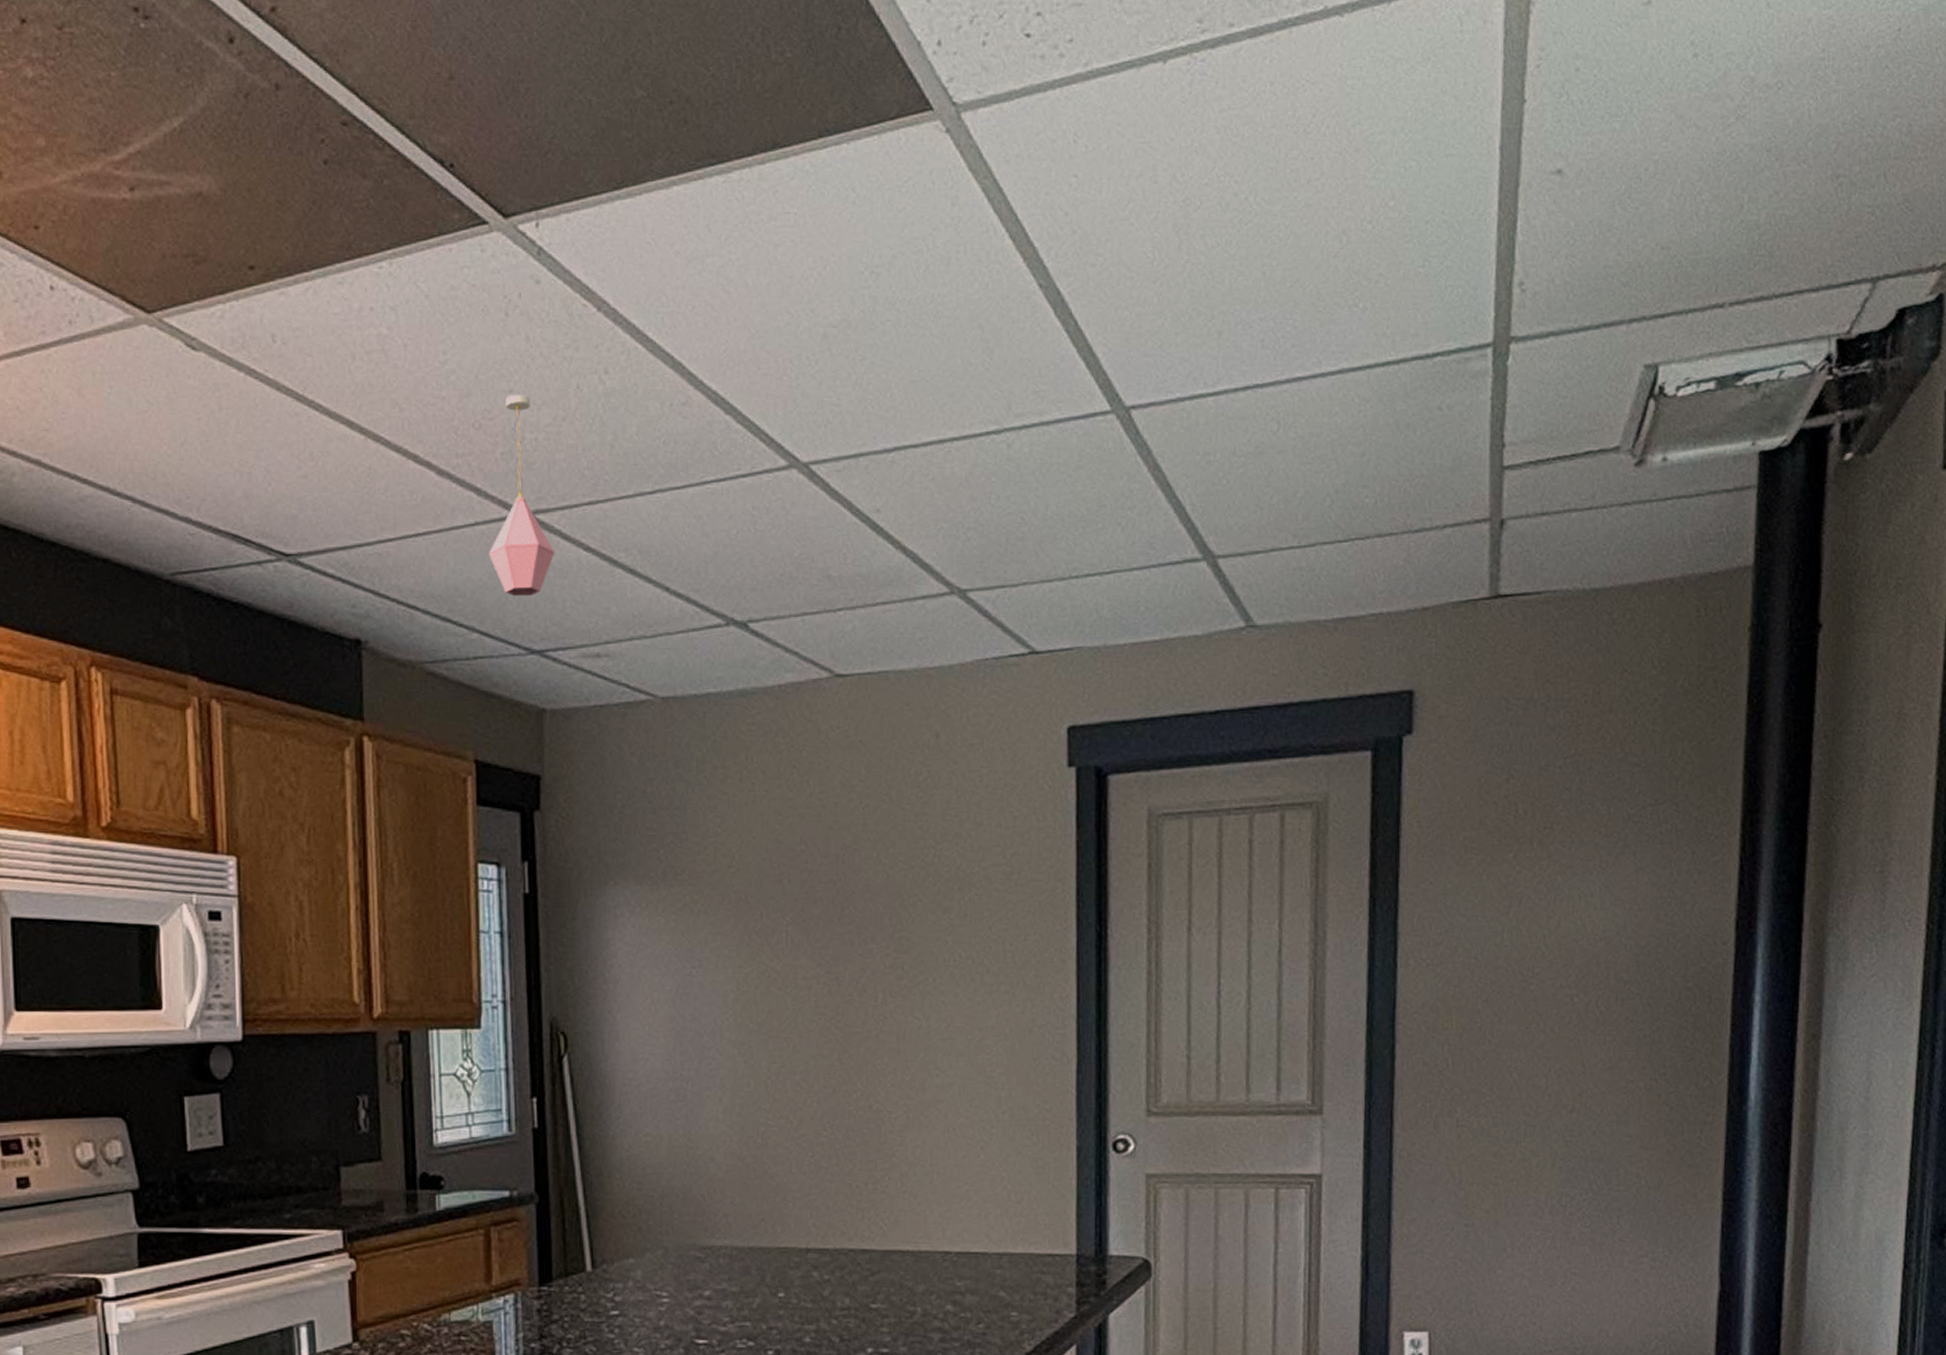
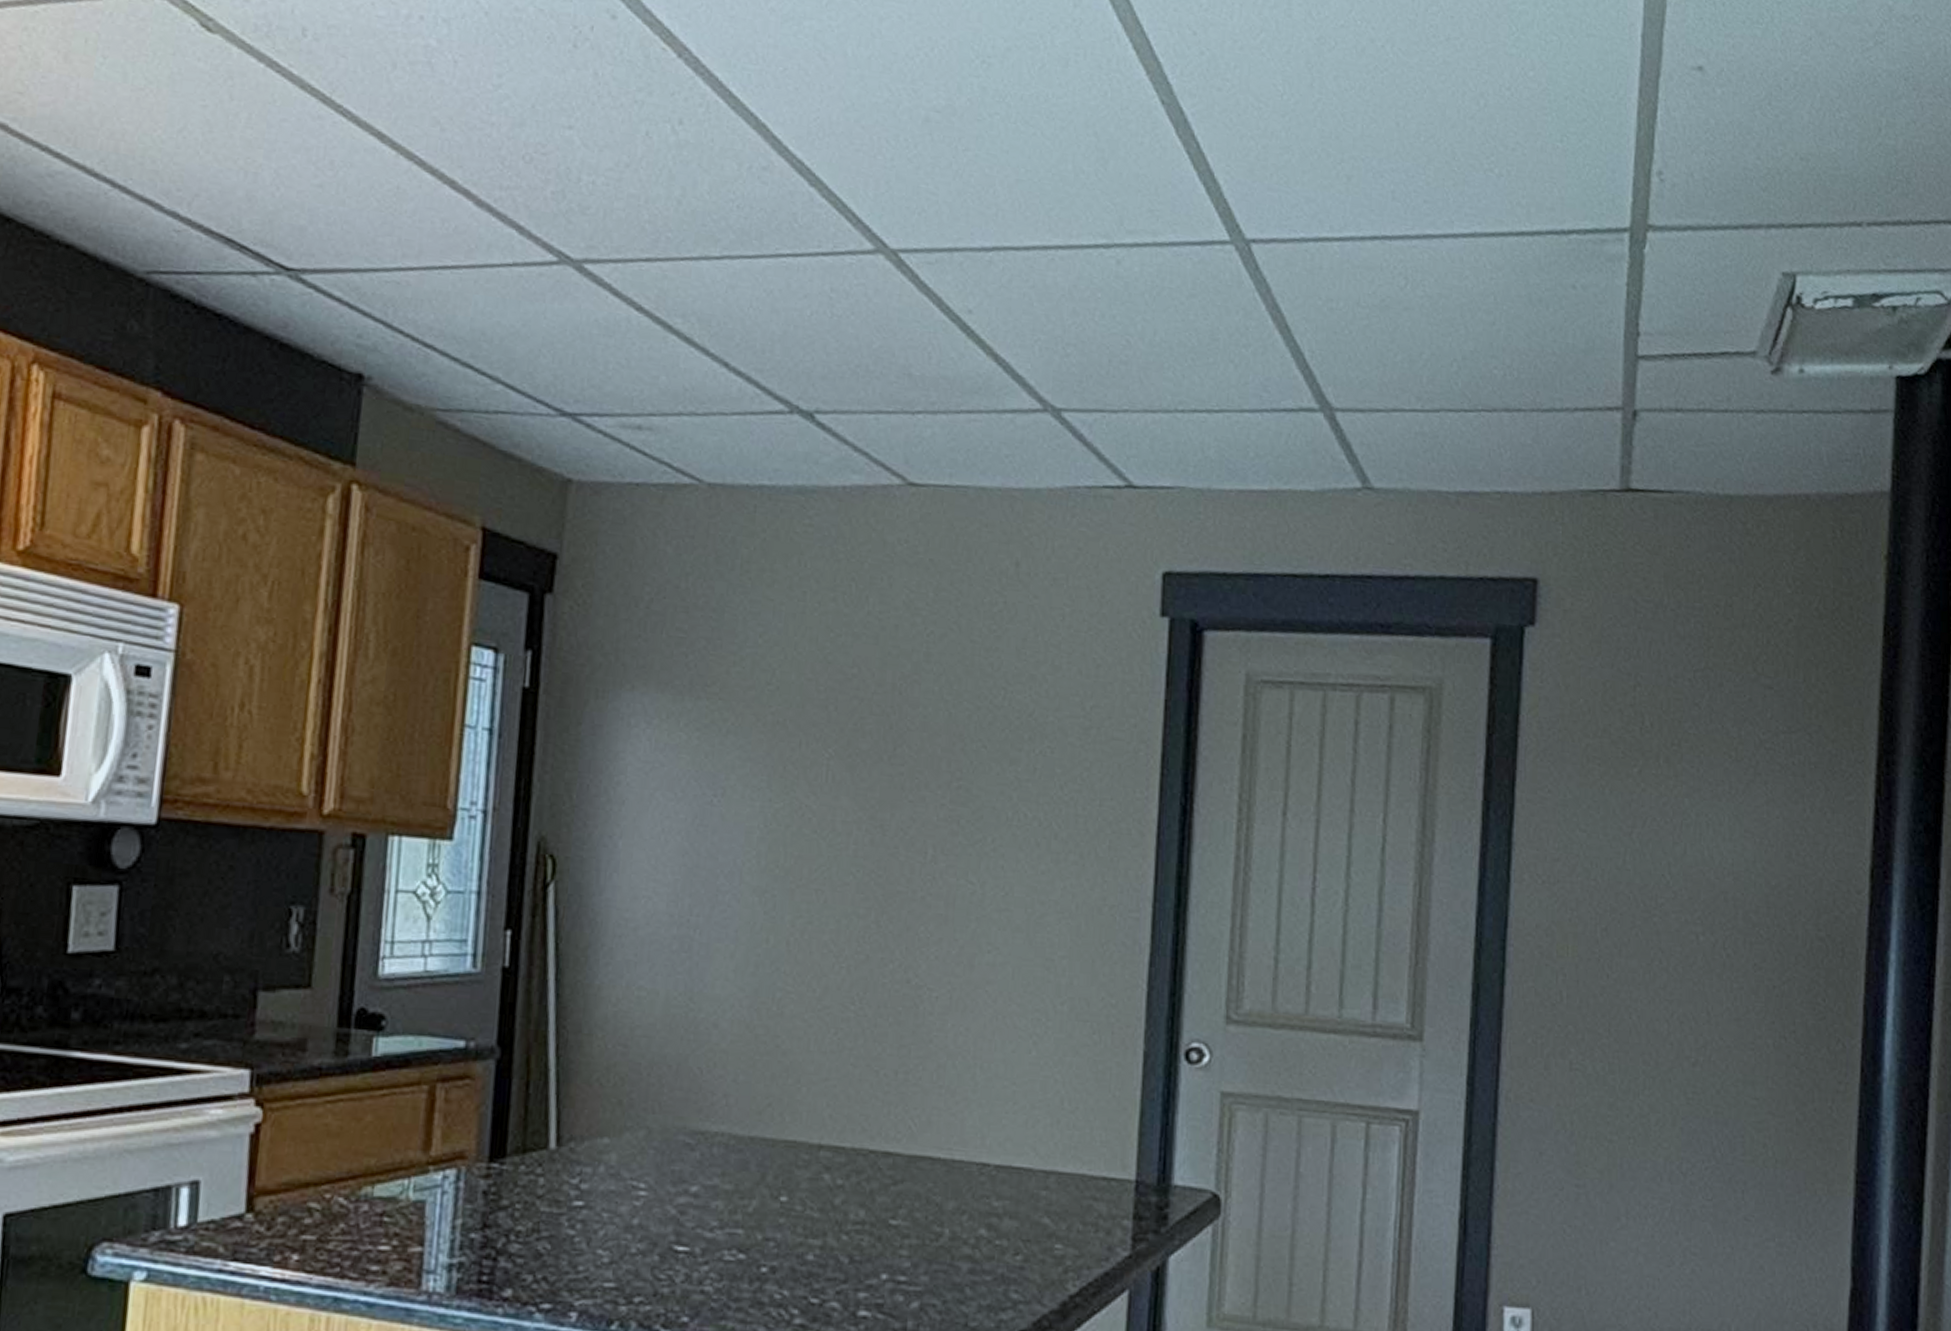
pendant light: present [488,394,555,597] -> none [524,131,602,352]

